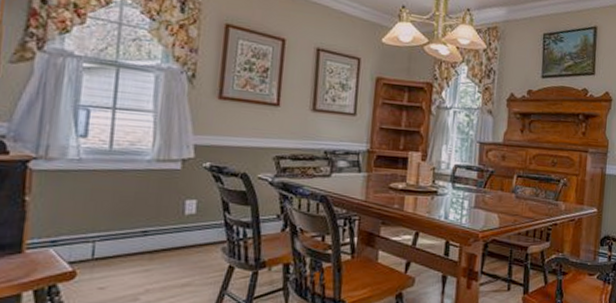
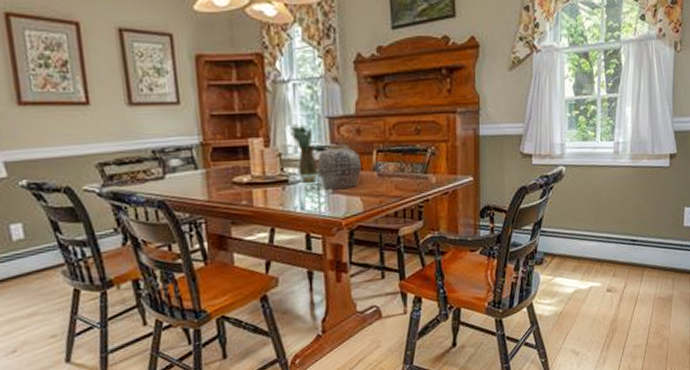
vase: none [446,143,465,196] -> present [290,123,318,183]
decorative jar: none [464,166,503,205] -> present [317,145,361,189]

